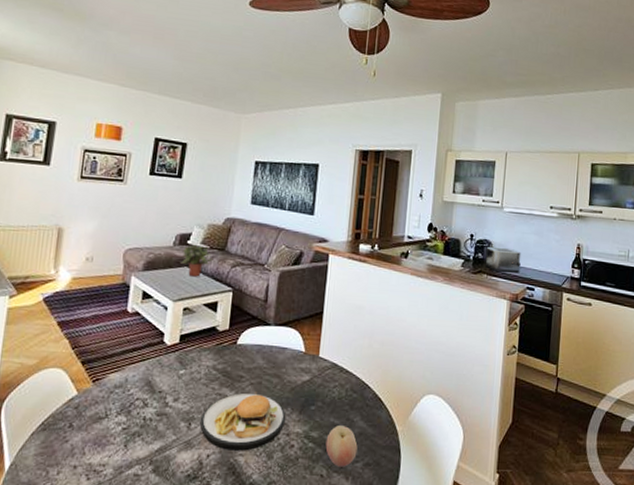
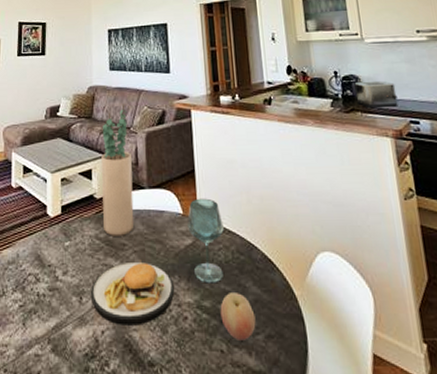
potted plant: present [179,244,212,277] -> none [52,115,81,147]
vase: none [222,239,263,369] -> present [101,103,134,236]
wine glass: none [306,339,343,417] -> present [187,198,224,284]

